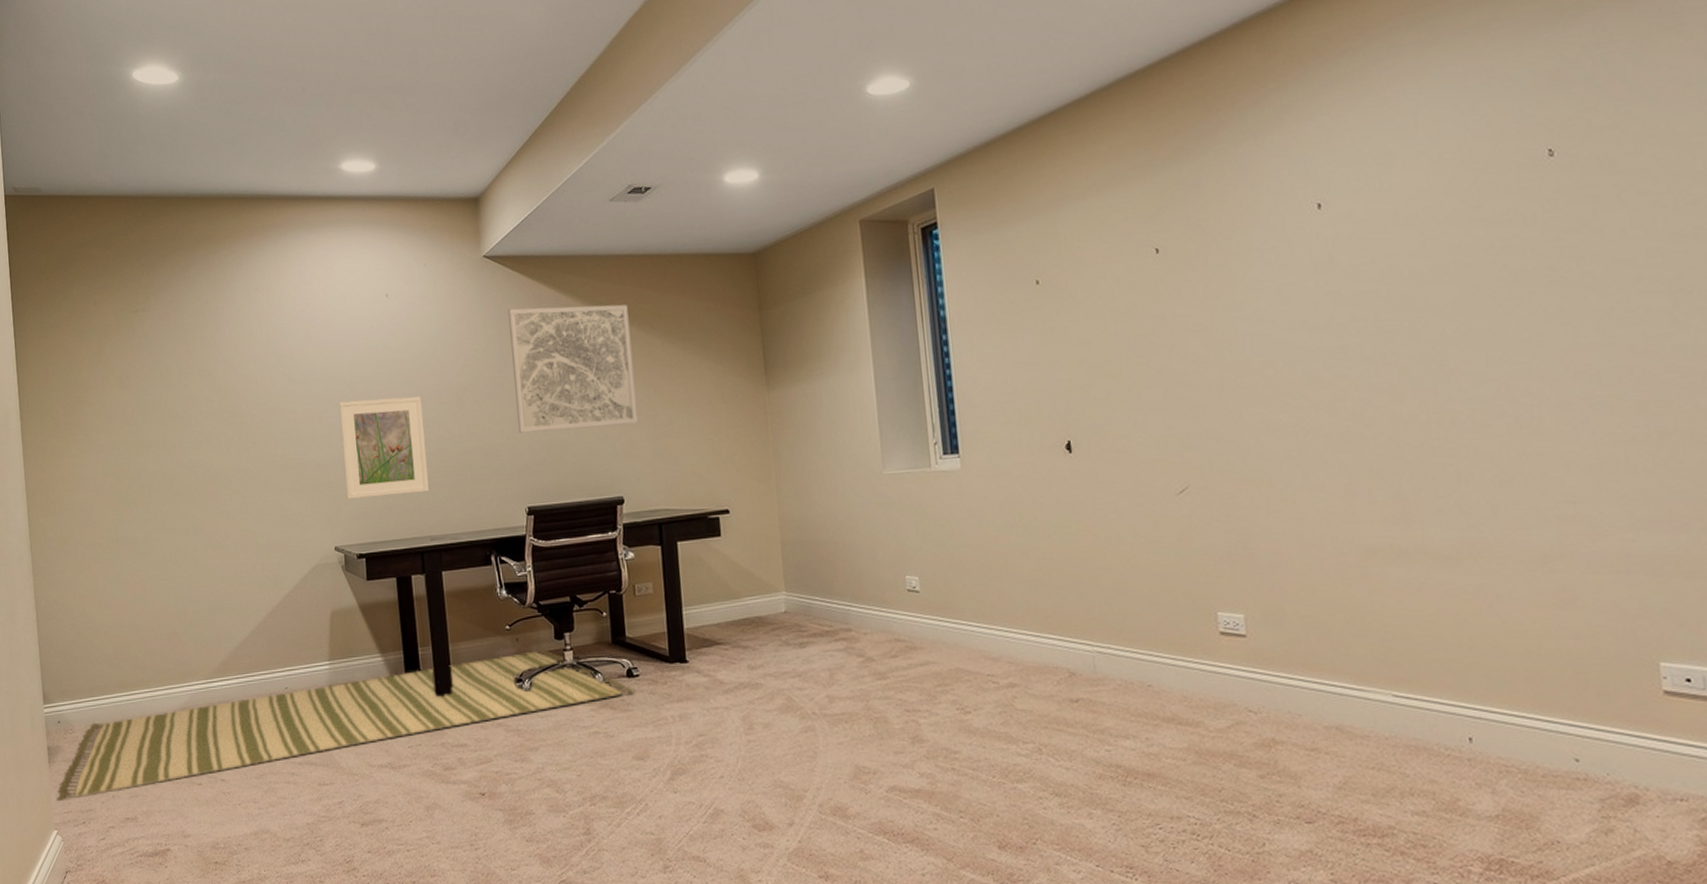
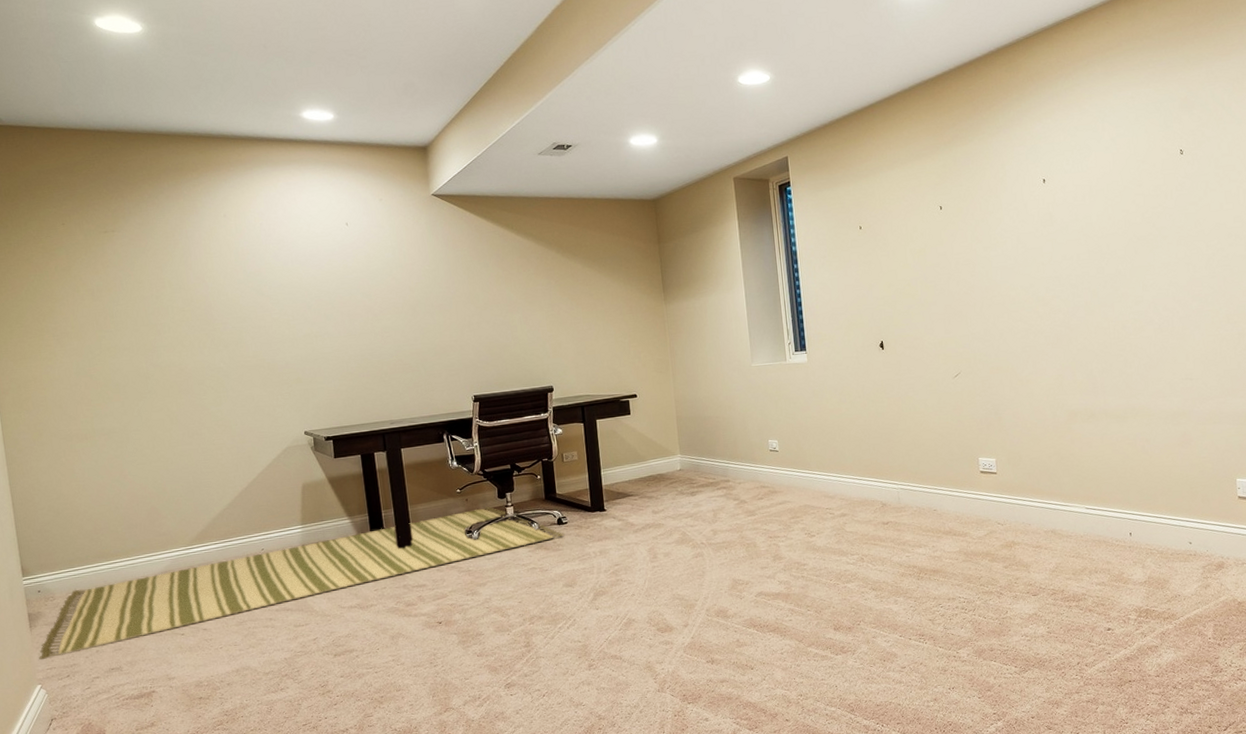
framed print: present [339,396,429,499] -> none [305,307,388,392]
wall art: present [508,304,638,433] -> none [454,236,564,337]

